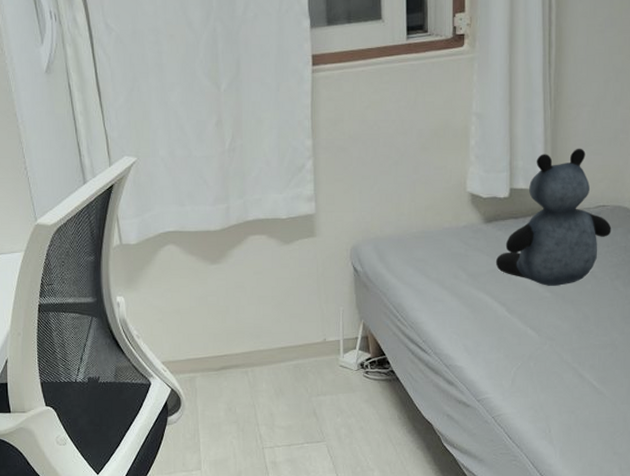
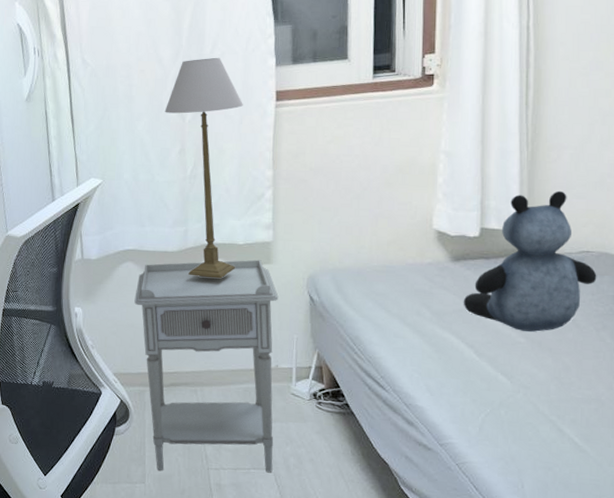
nightstand: none [179,233,325,456] -> present [134,259,279,473]
table lamp: none [198,19,280,256] -> present [164,57,243,279]

